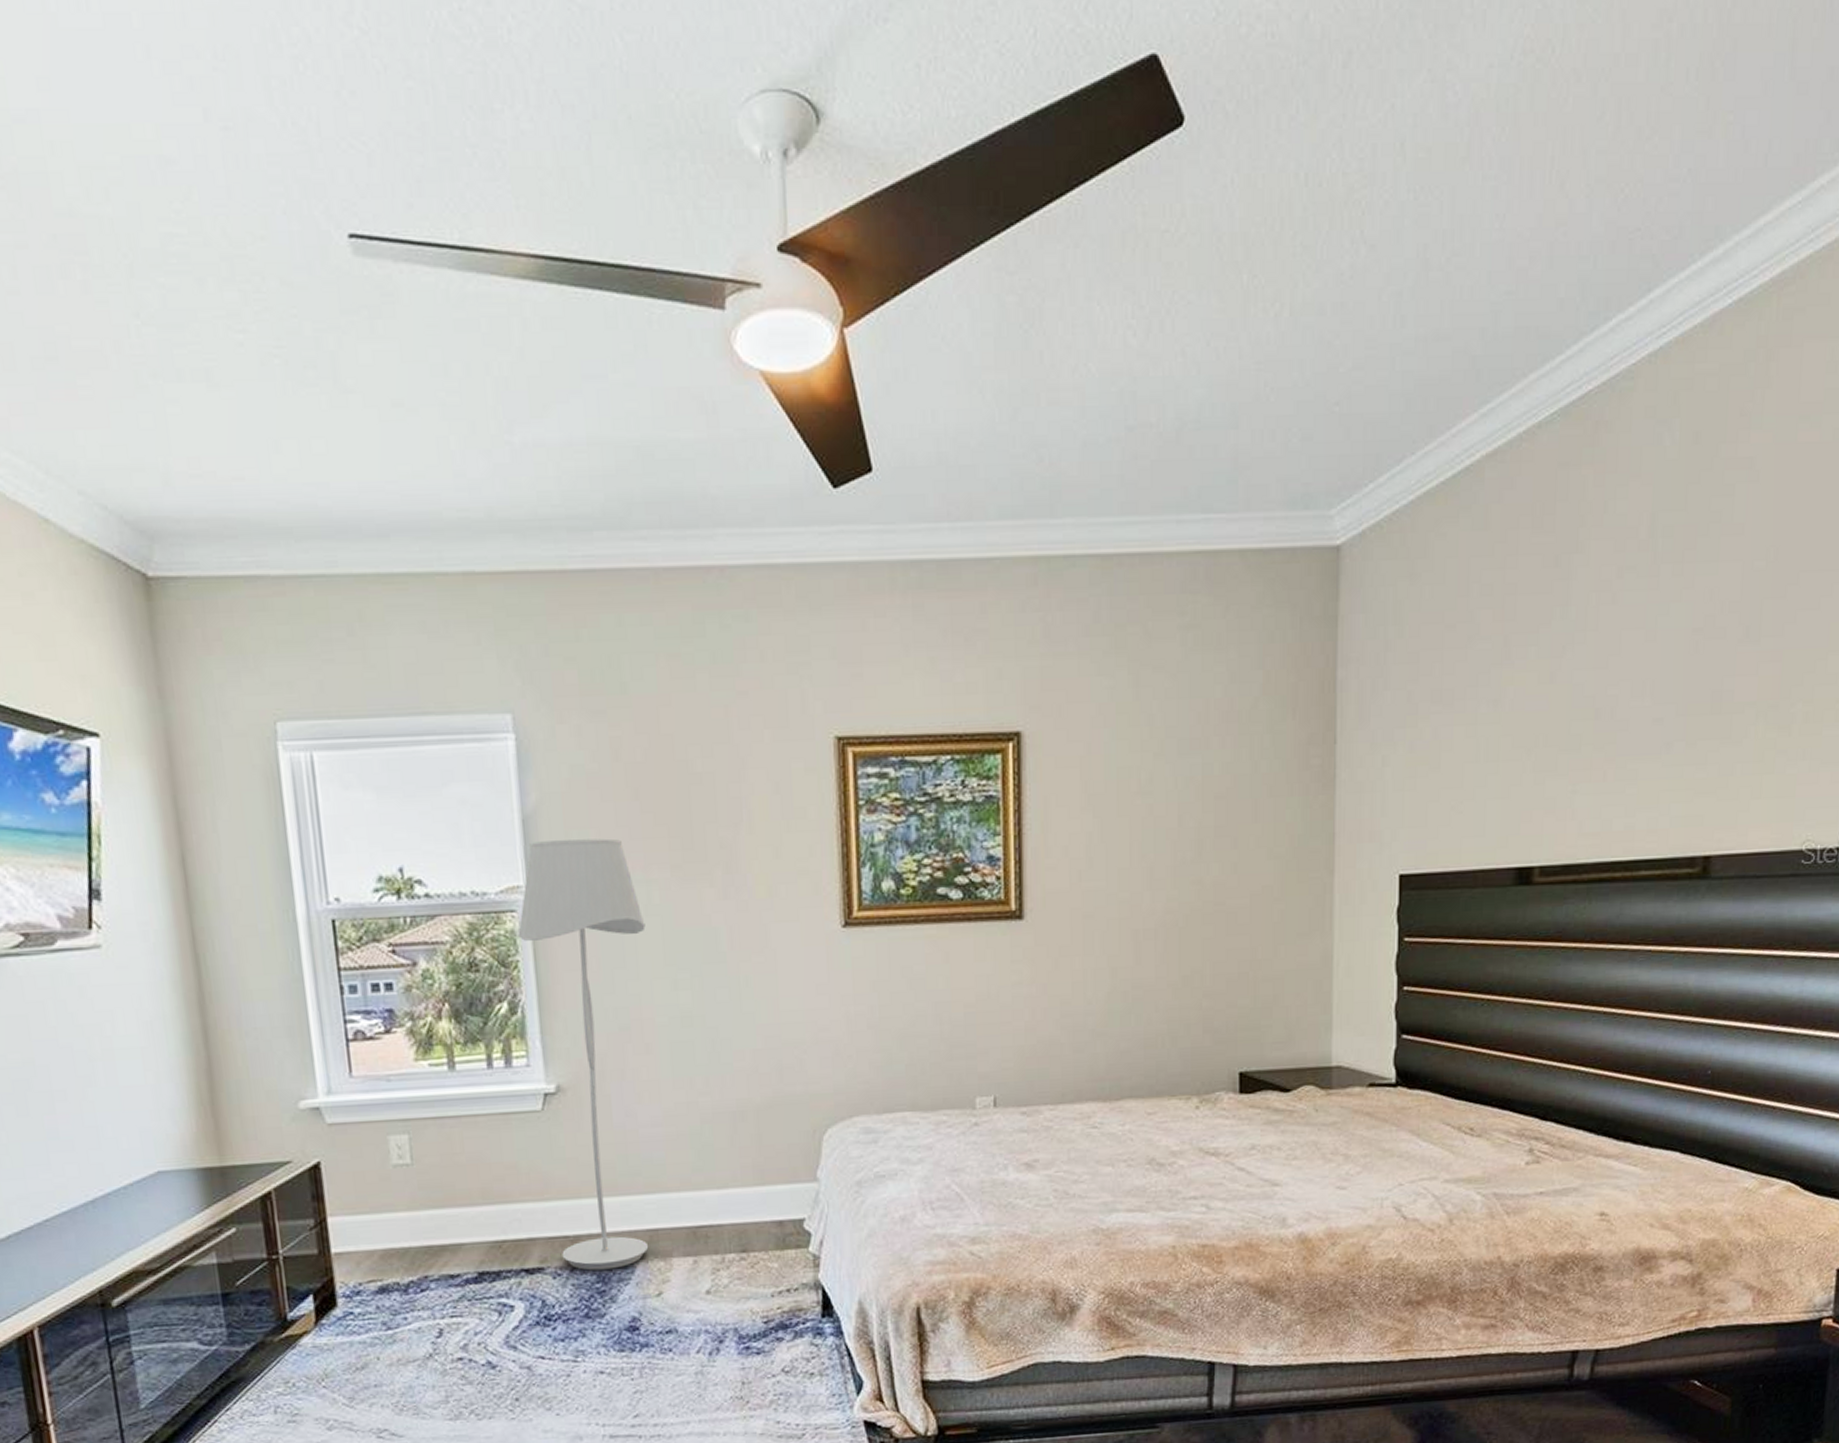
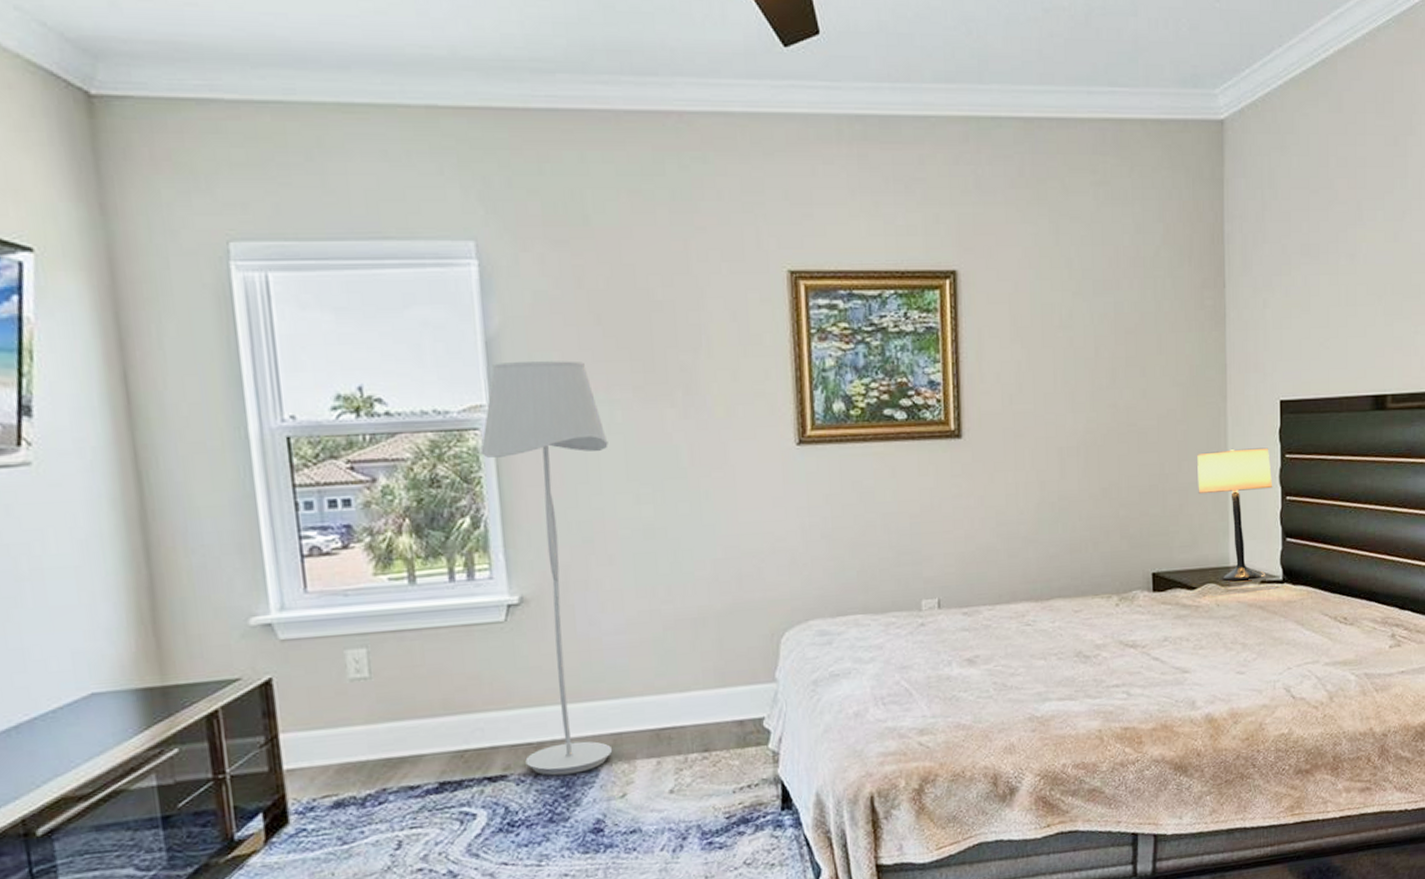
table lamp: none [1296,929,1388,1084] -> present [1197,447,1273,581]

